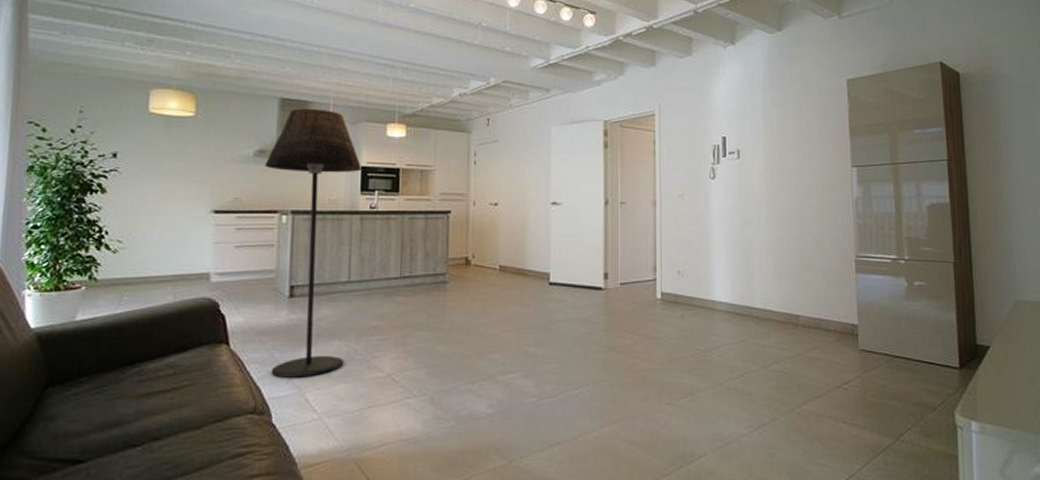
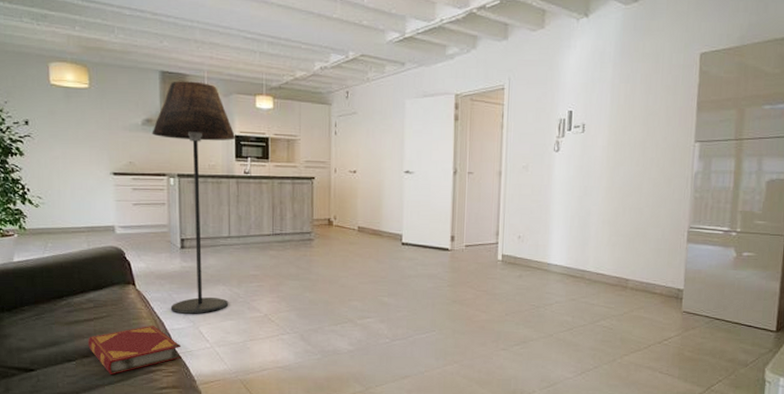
hardback book: none [161,393,282,463] -> present [88,325,182,375]

